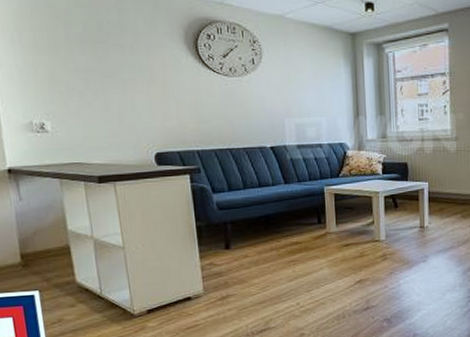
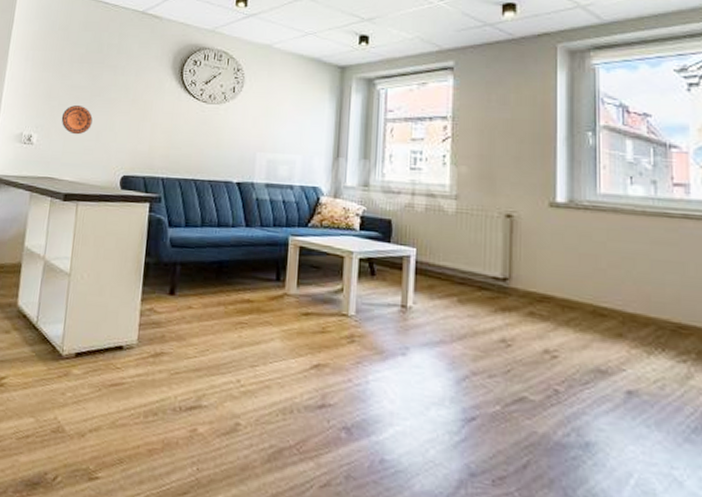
decorative plate: none [73,89,111,118] -> present [61,105,93,135]

